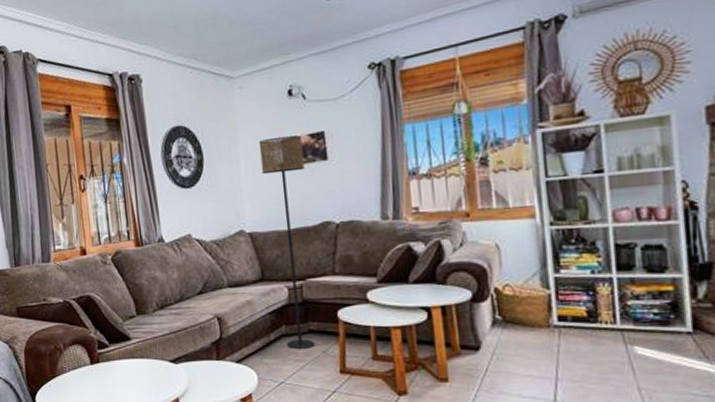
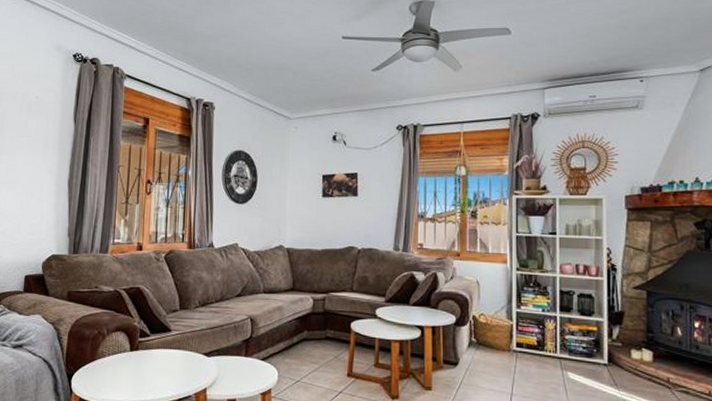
floor lamp: present [258,135,316,350] -> none [304,172,339,354]

